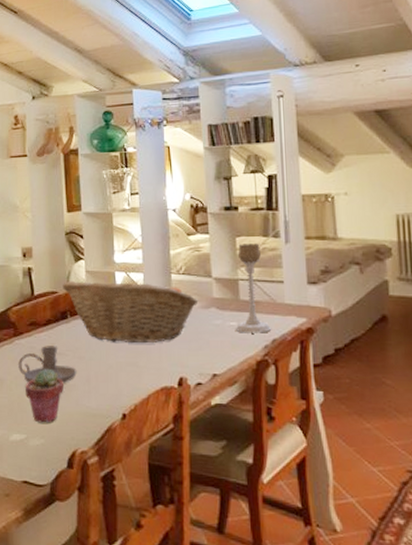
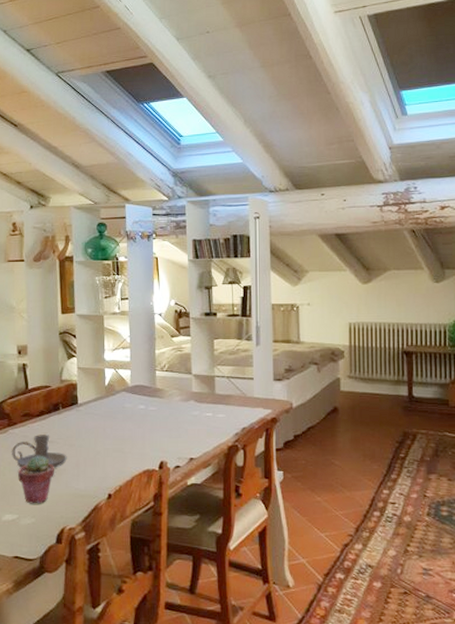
fruit basket: present [63,281,199,343] -> none [56,376,180,431]
candle holder: present [235,243,272,333] -> none [210,345,242,423]

